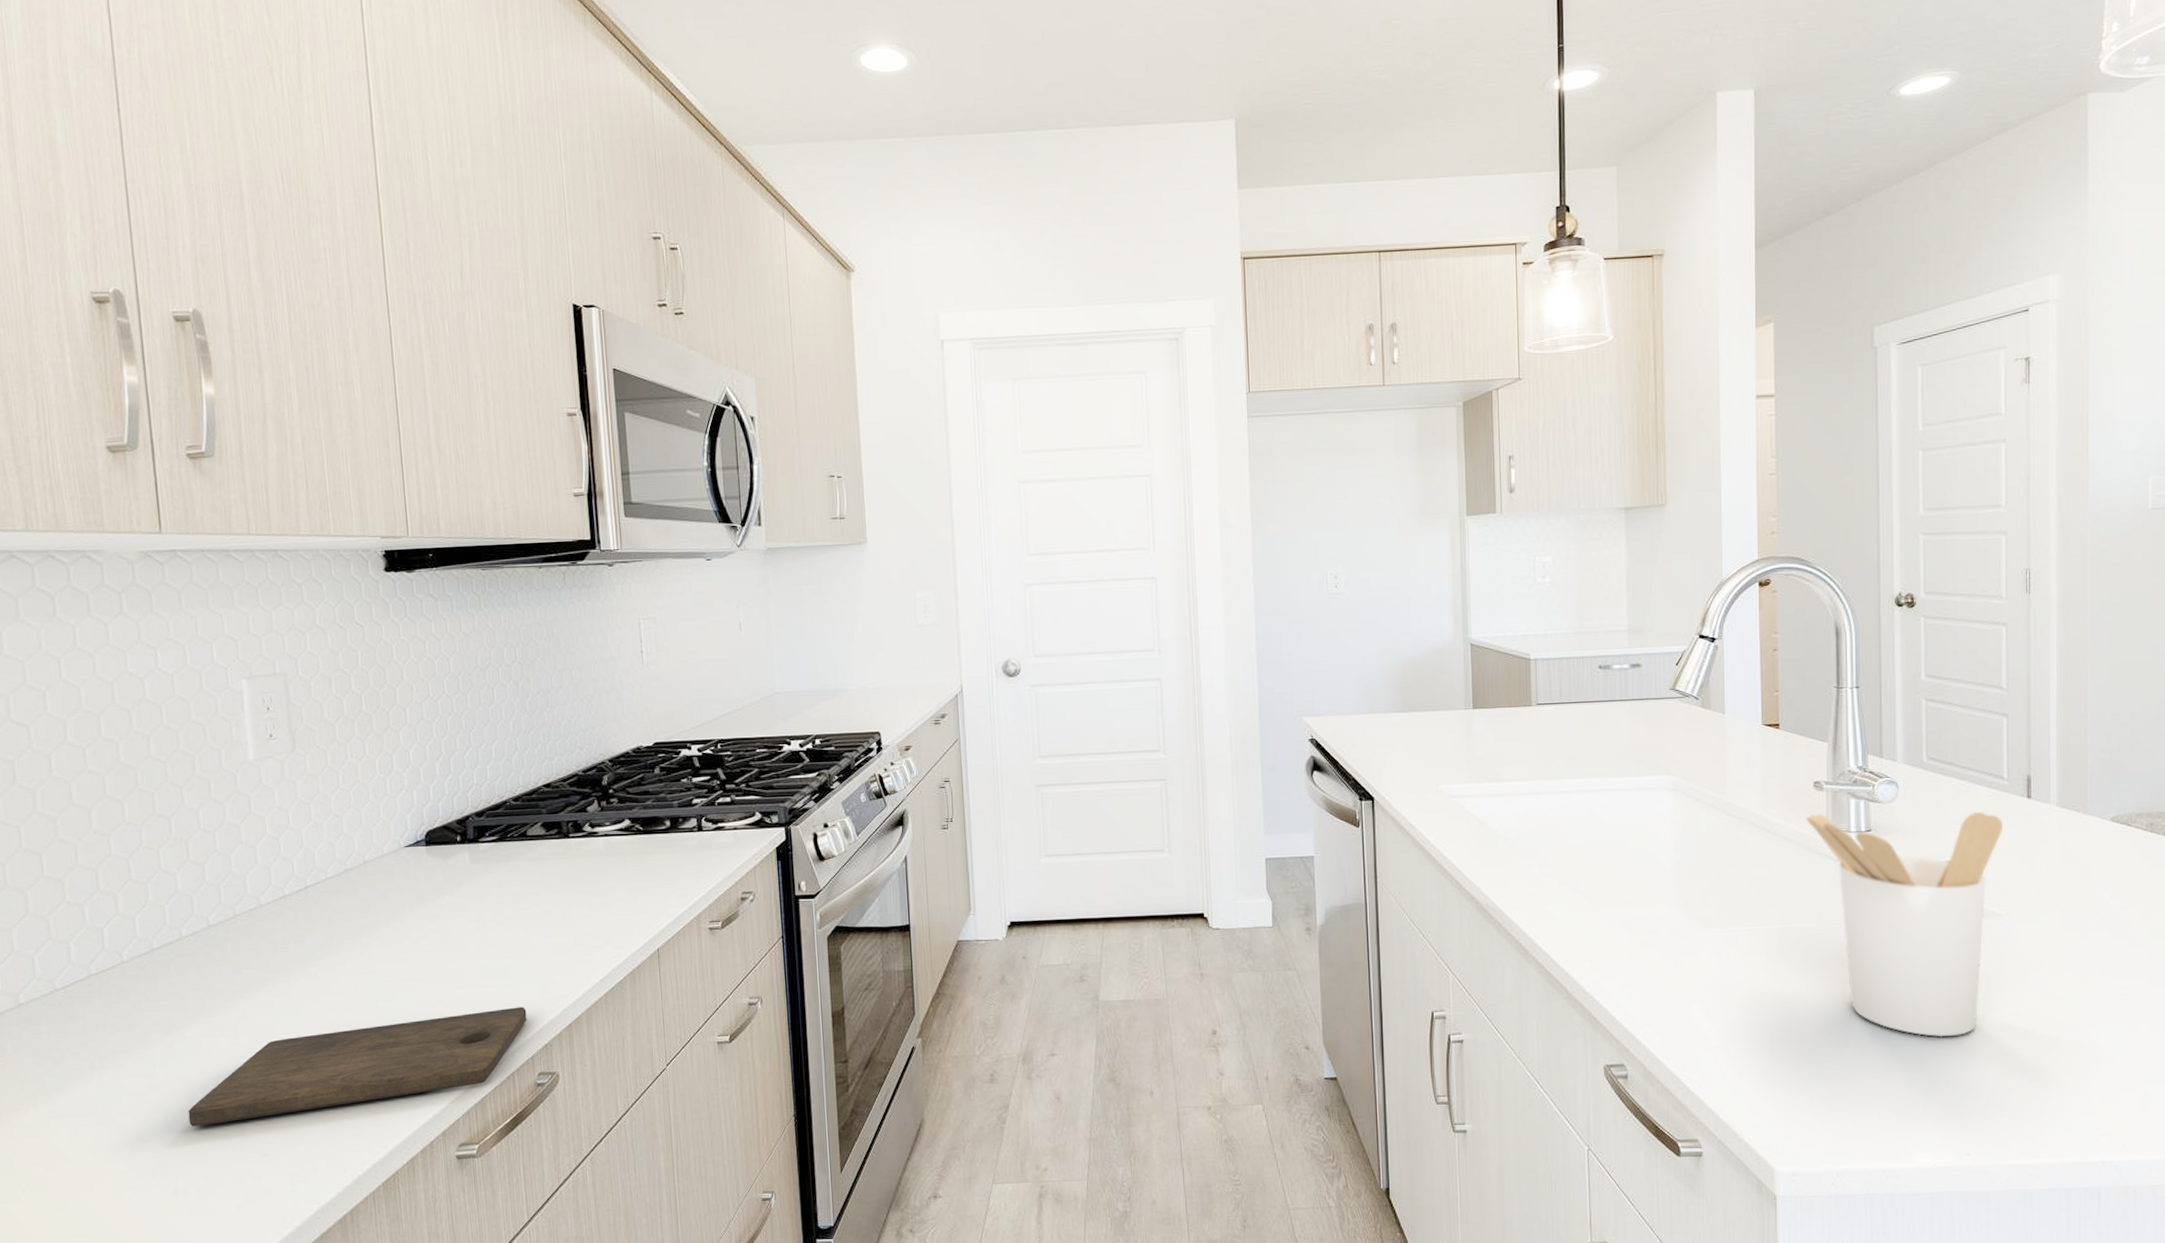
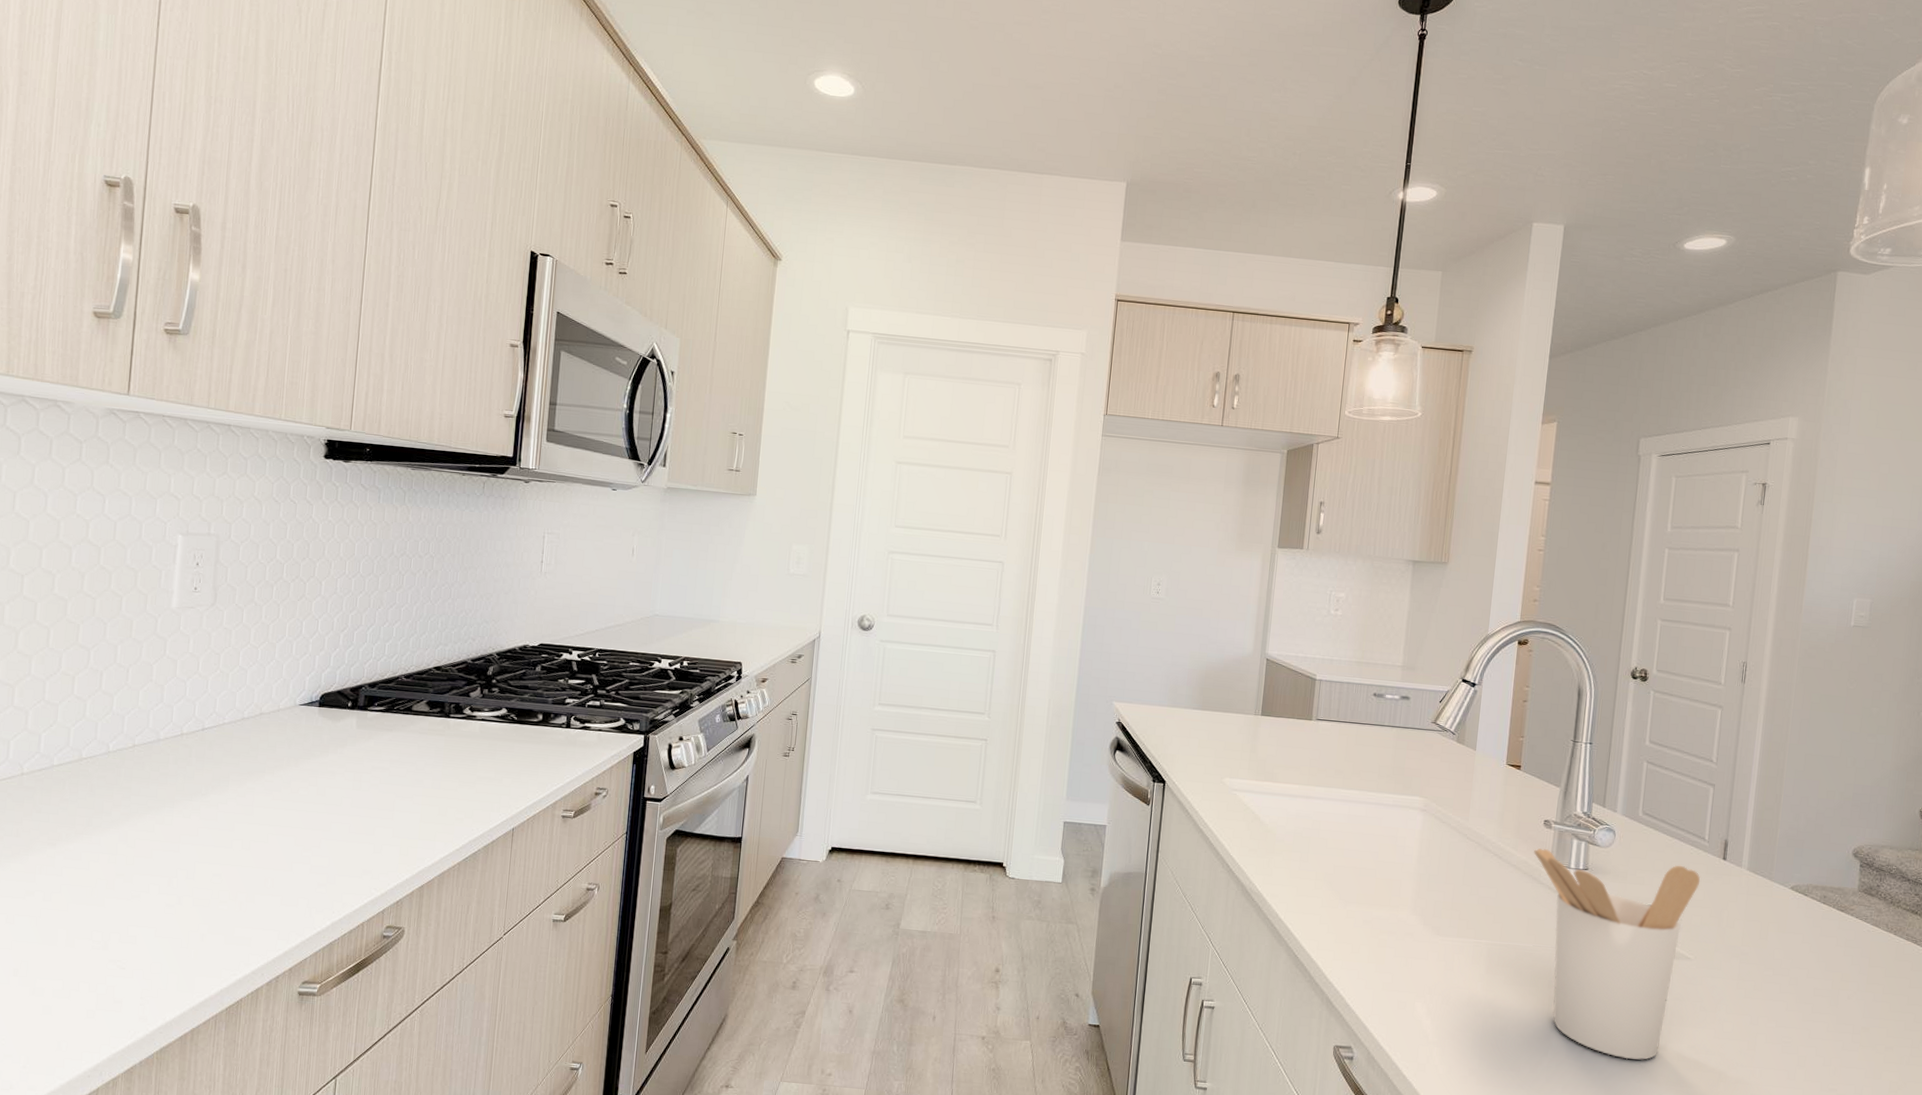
cutting board: present [188,1007,527,1127] -> none [57,863,385,934]

